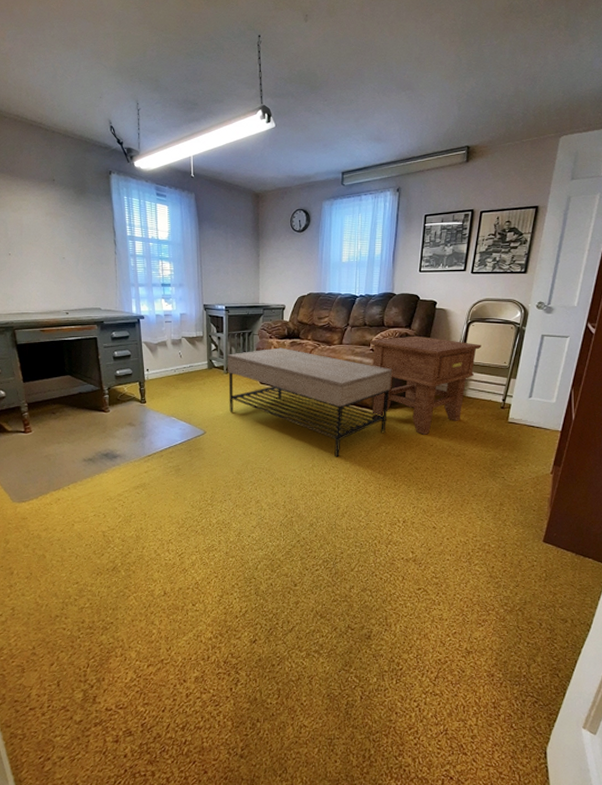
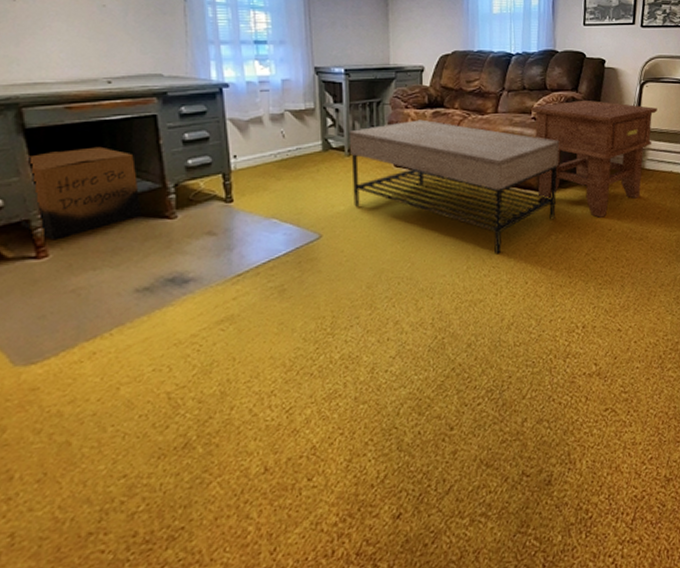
cardboard box: none [15,358,88,422] -> present [20,146,143,241]

